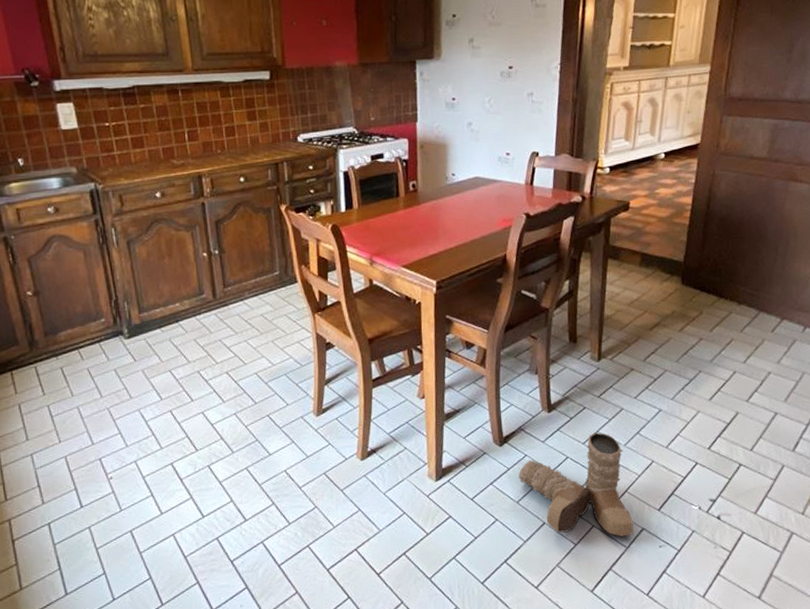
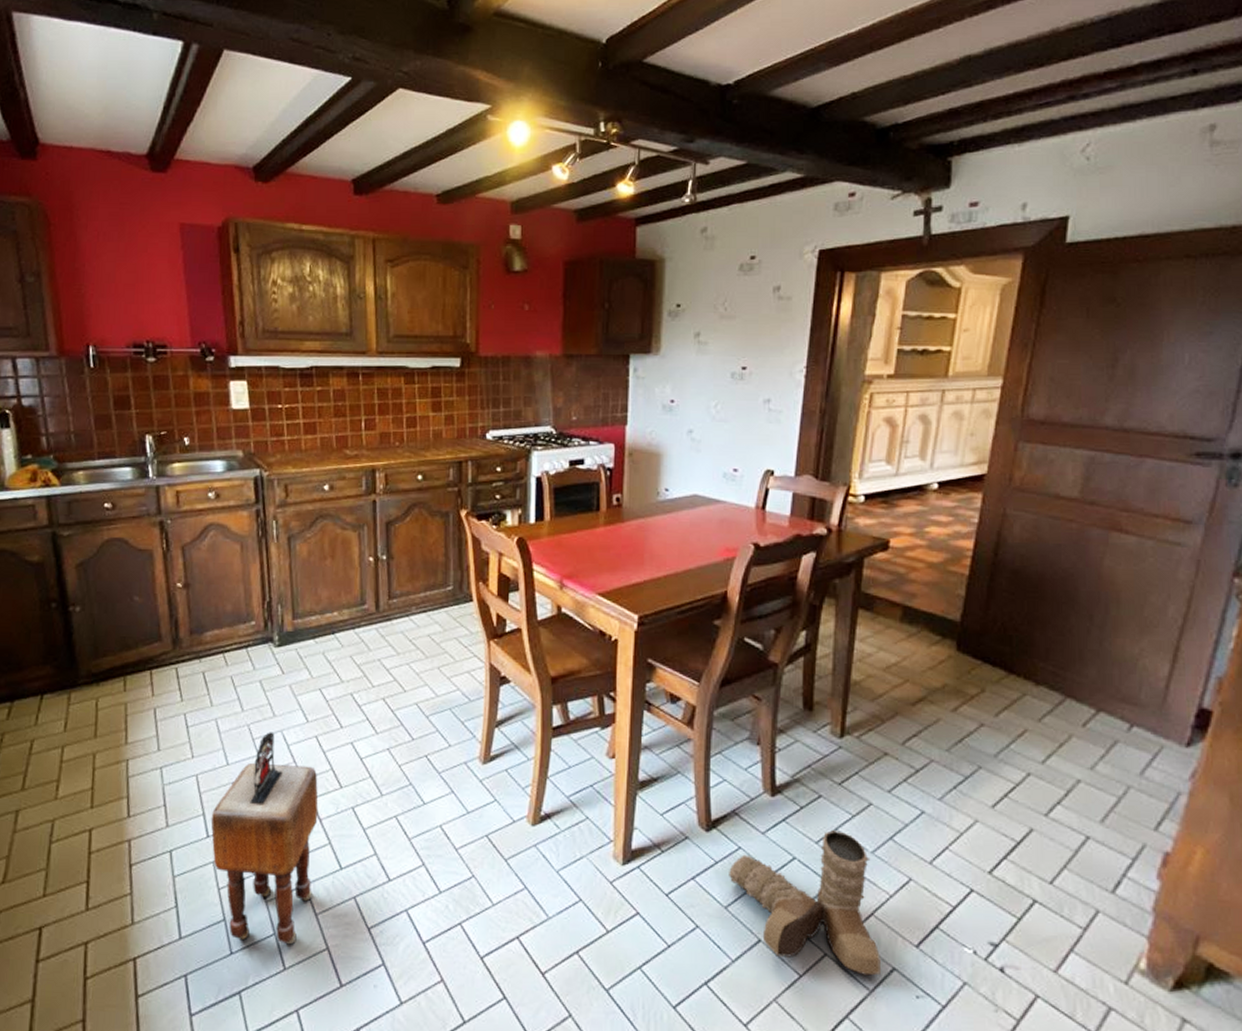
stool: none [82,412,180,588] -> present [210,732,319,945]

